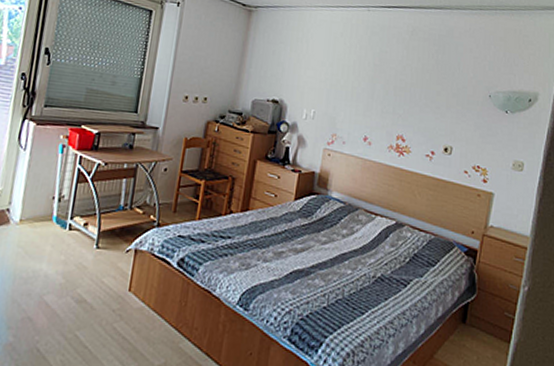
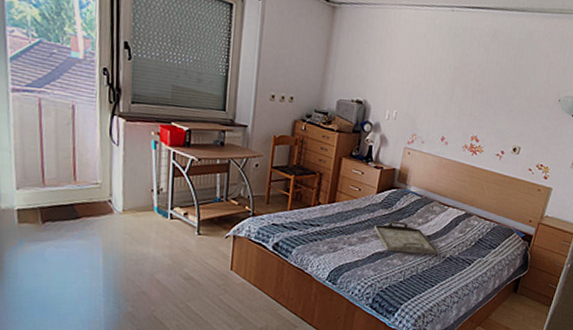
serving tray: none [292,232,368,274] -> present [374,221,439,255]

